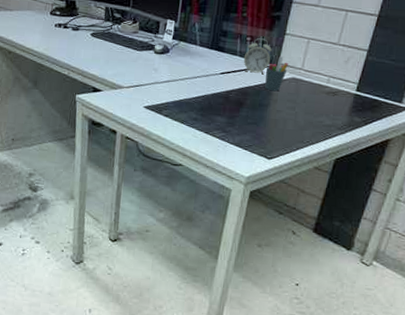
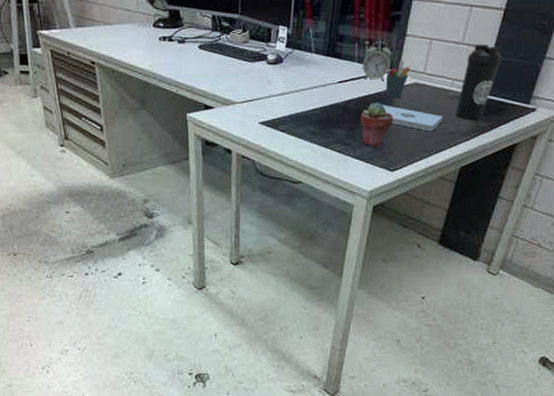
potted succulent: none [240,93,272,136] -> present [360,102,394,147]
notepad: none [262,96,319,124] -> present [382,105,443,132]
water bottle: none [331,45,376,115] -> present [455,44,502,120]

